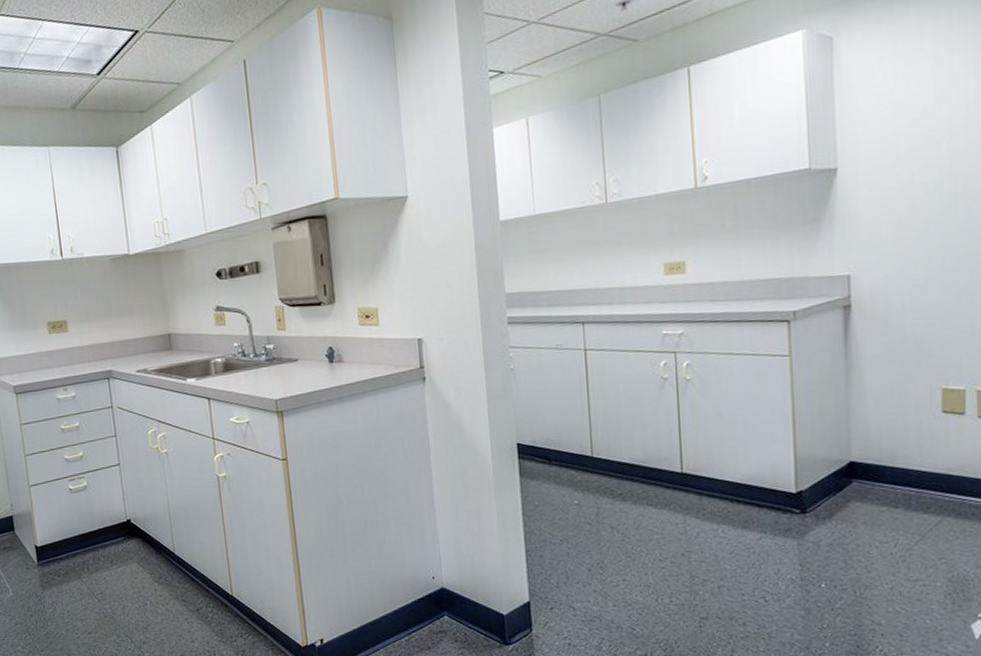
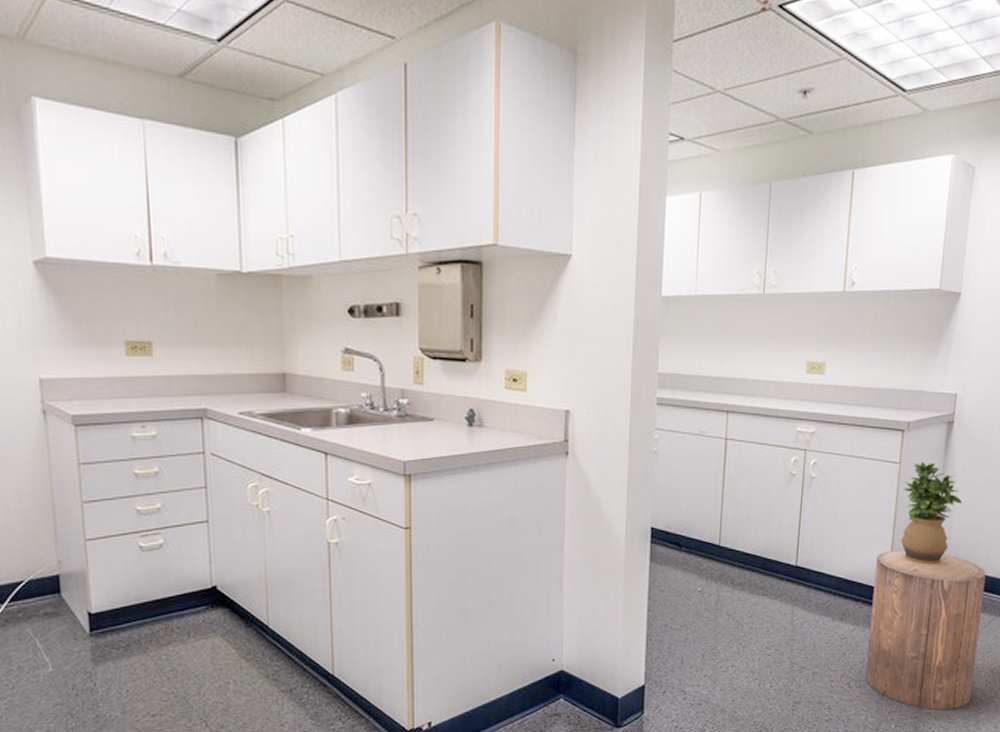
stool: none [777,448,927,627] -> present [865,549,986,711]
potted plant: none [798,351,877,464] -> present [900,461,963,565]

